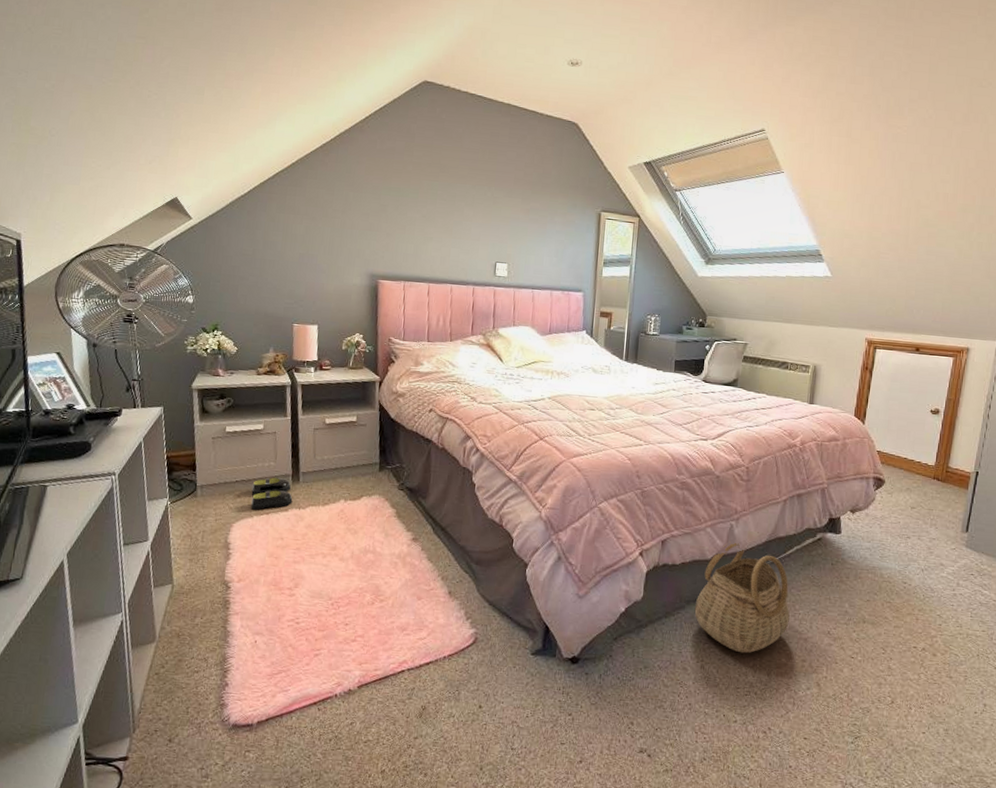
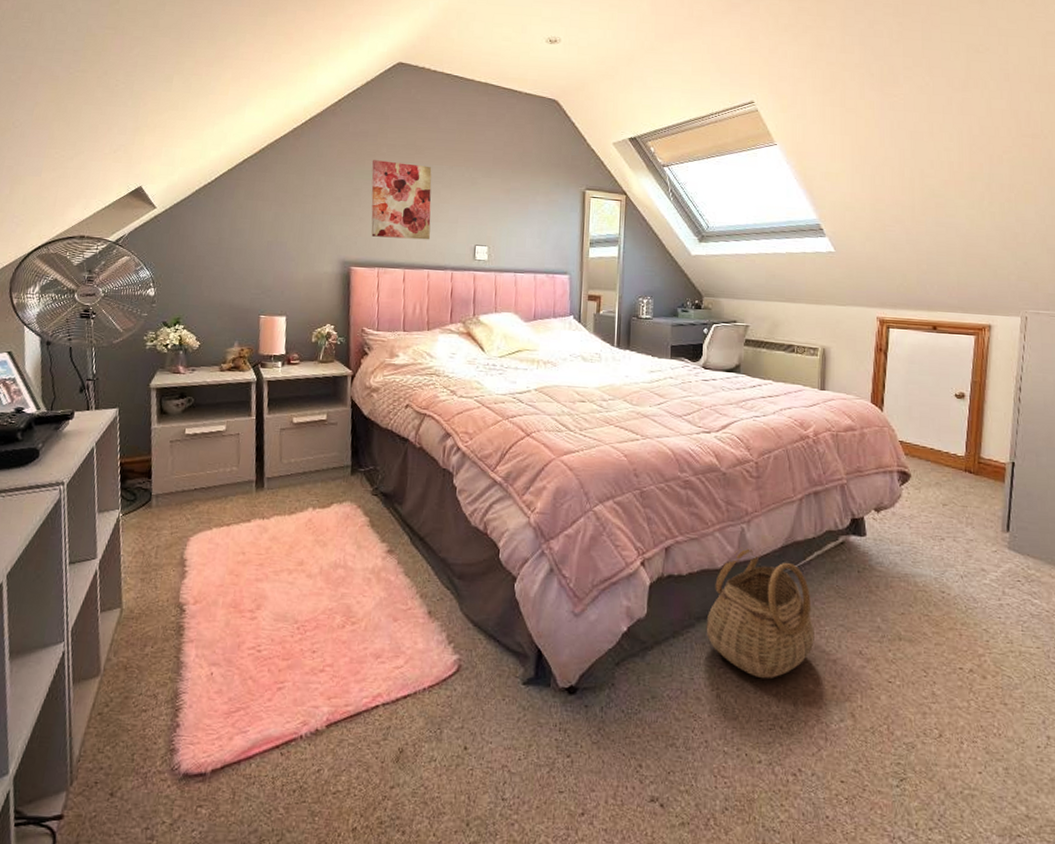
slippers: present [251,477,293,510] -> none [210,483,256,522]
wall art: none [397,177,456,256] -> present [371,160,432,240]

